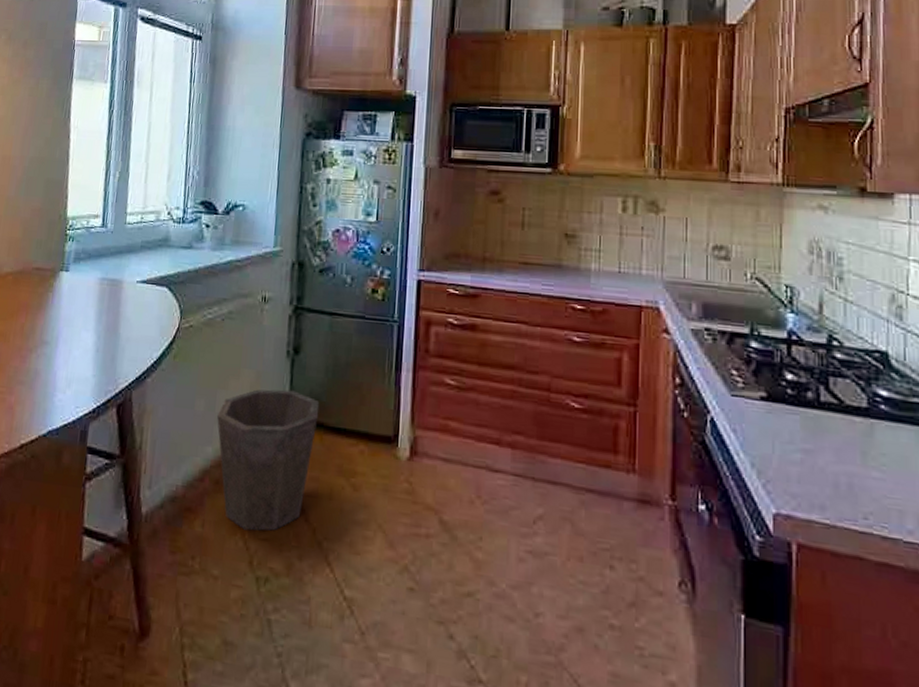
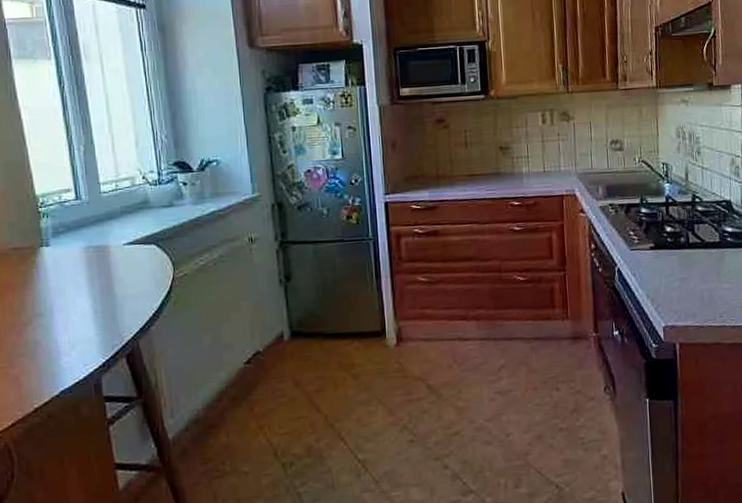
waste bin: present [217,389,320,531] -> none [225,311,316,431]

